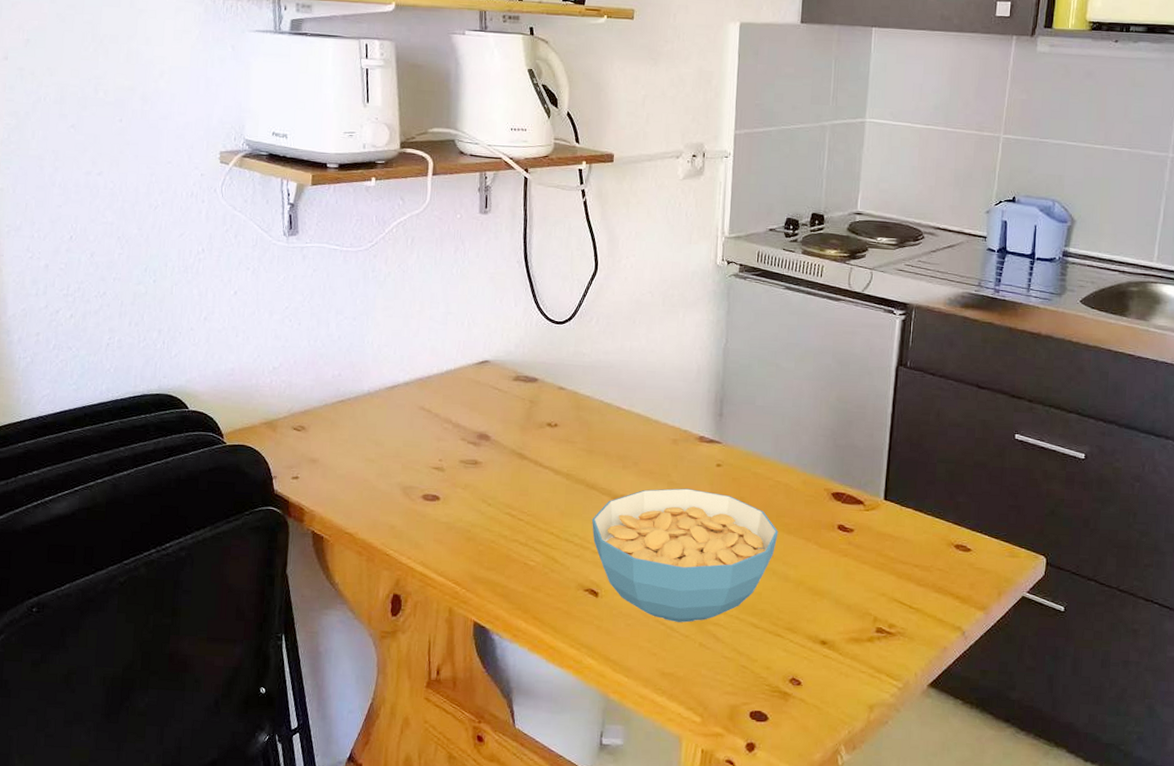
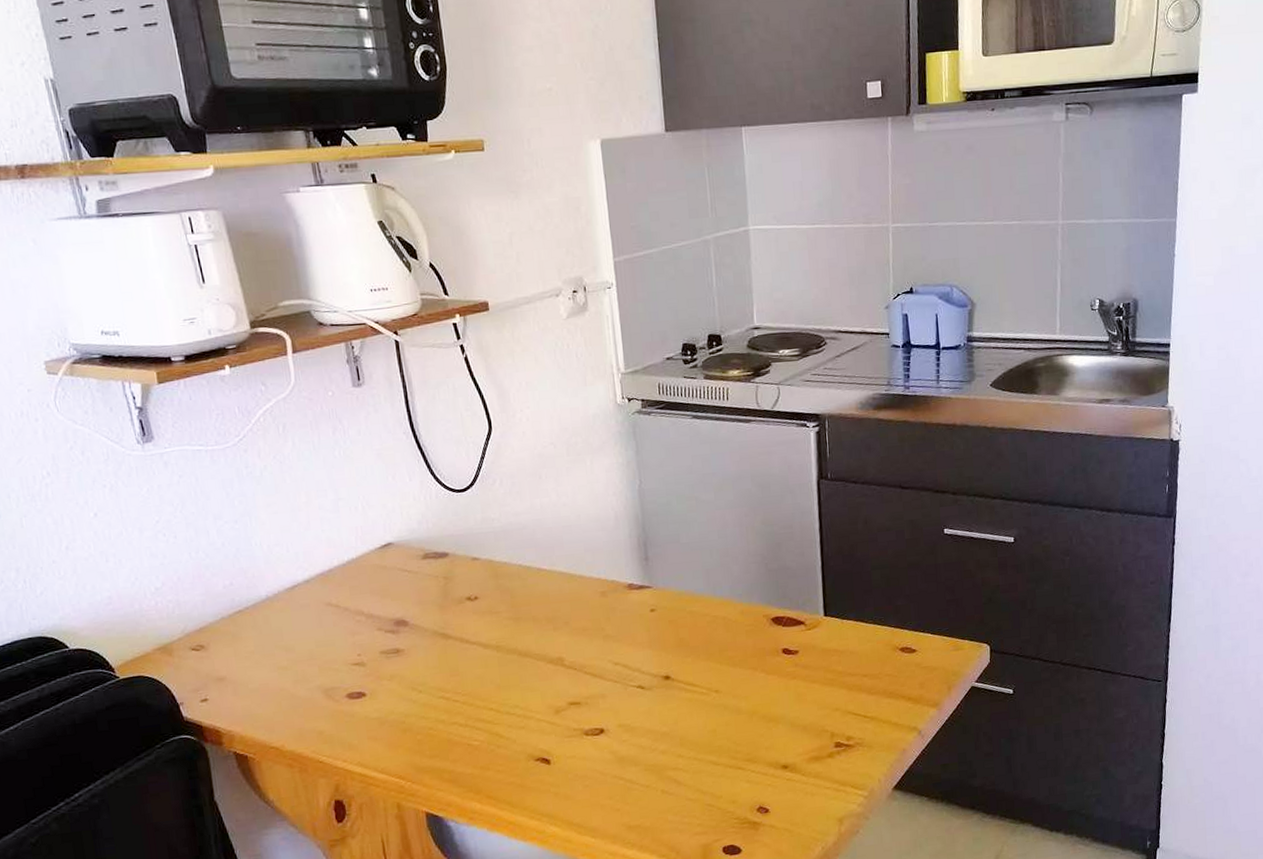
cereal bowl: present [591,488,779,623] -> none [530,638,724,775]

